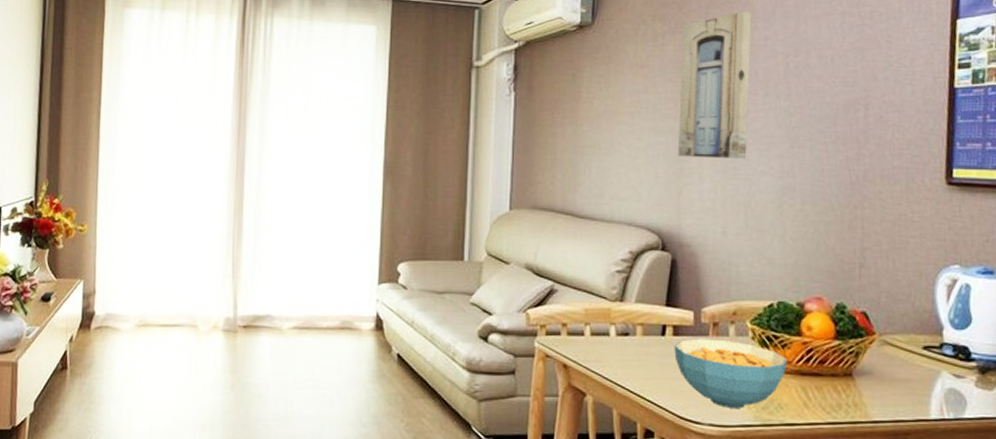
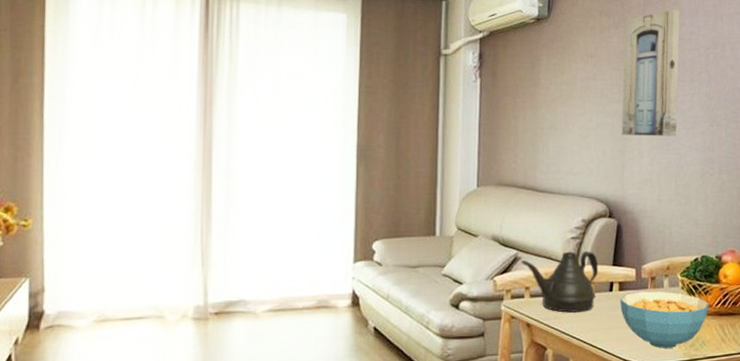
teapot: none [558,286,649,357] -> present [521,250,599,313]

